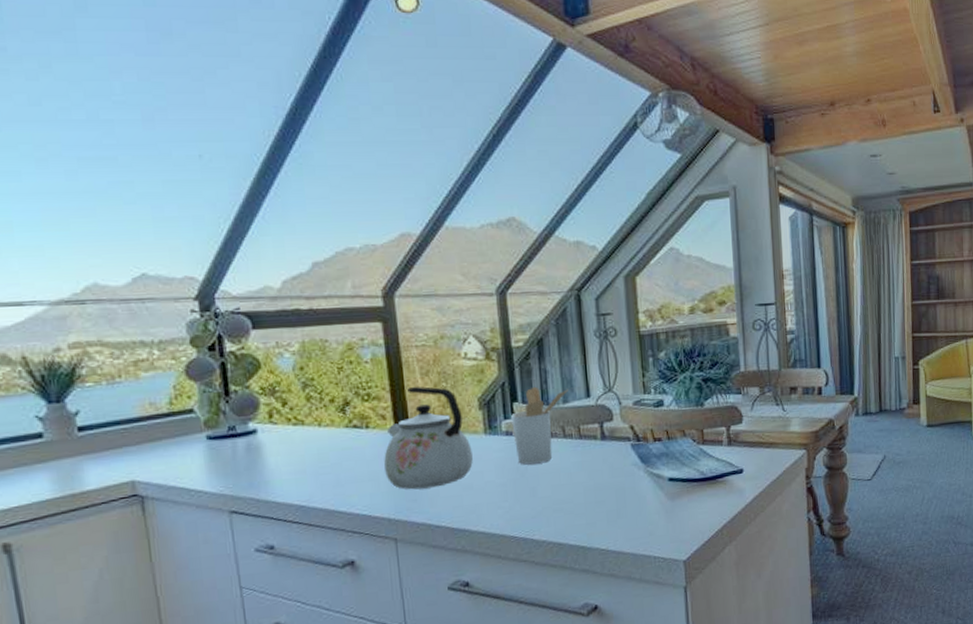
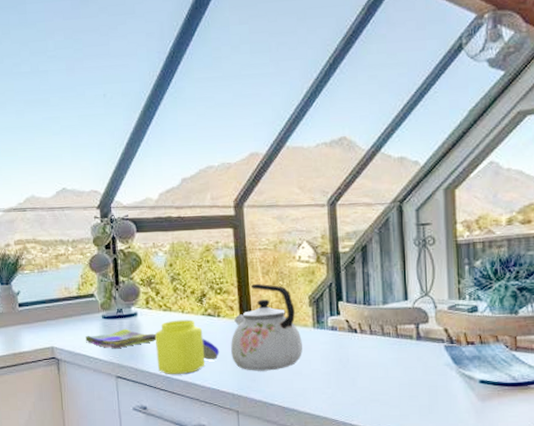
dish towel: none [183,450,285,477] -> present [86,328,157,349]
jar: none [283,433,370,504] -> present [155,319,220,375]
utensil holder: present [511,386,568,465] -> none [336,288,388,357]

